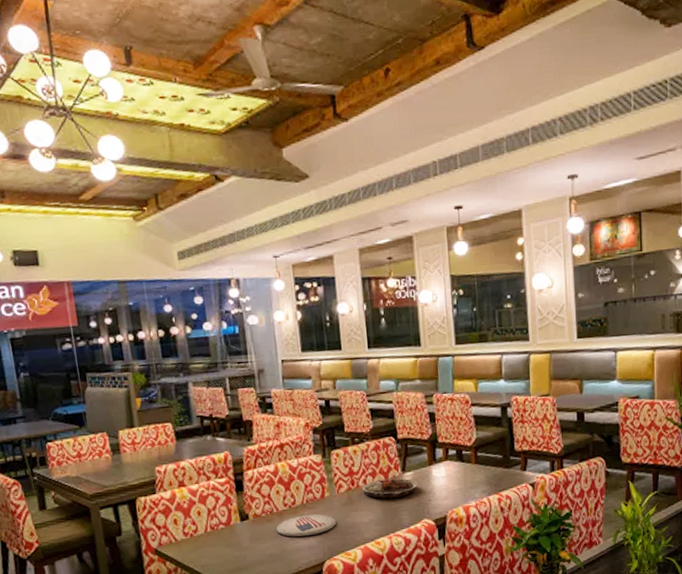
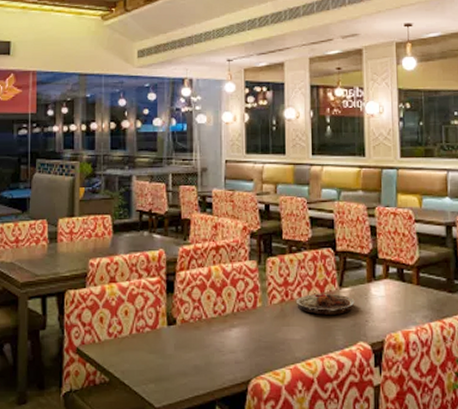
plate: present [276,514,337,537] -> none [203,325,267,349]

